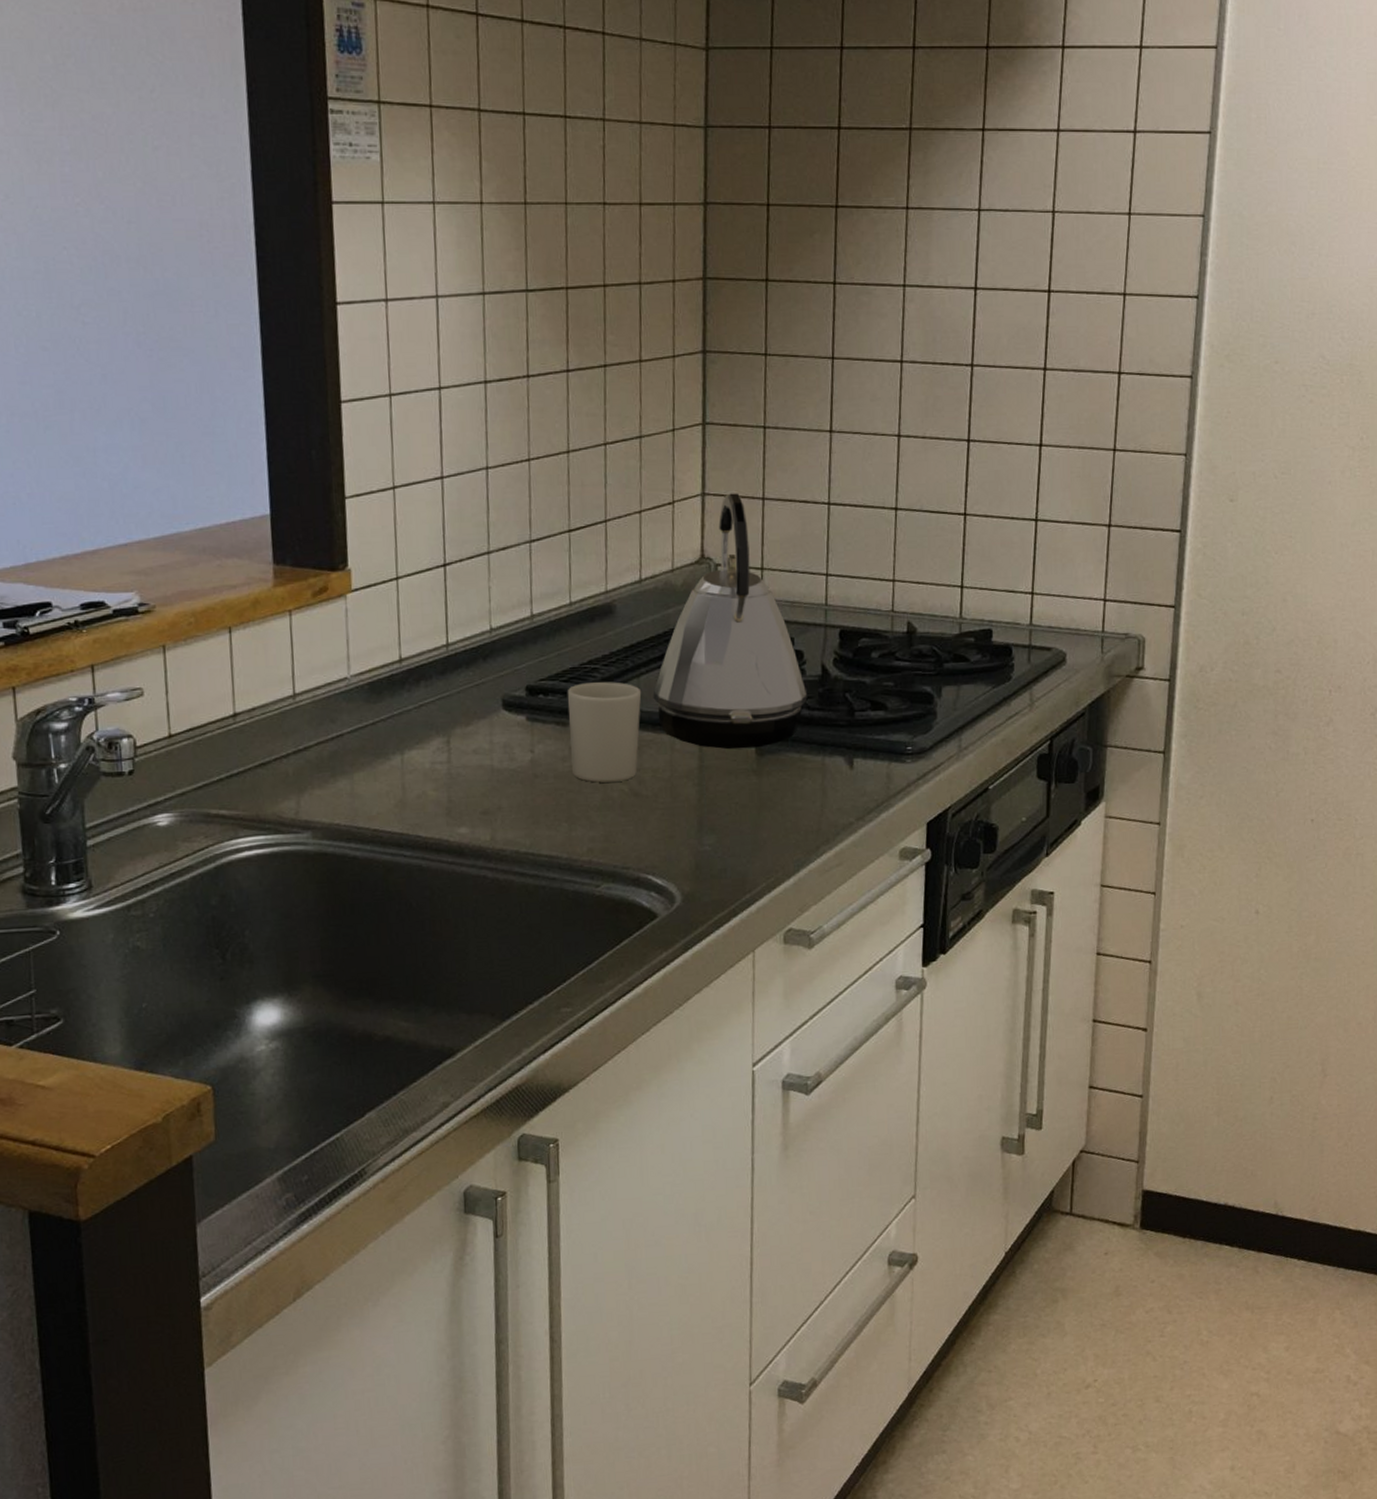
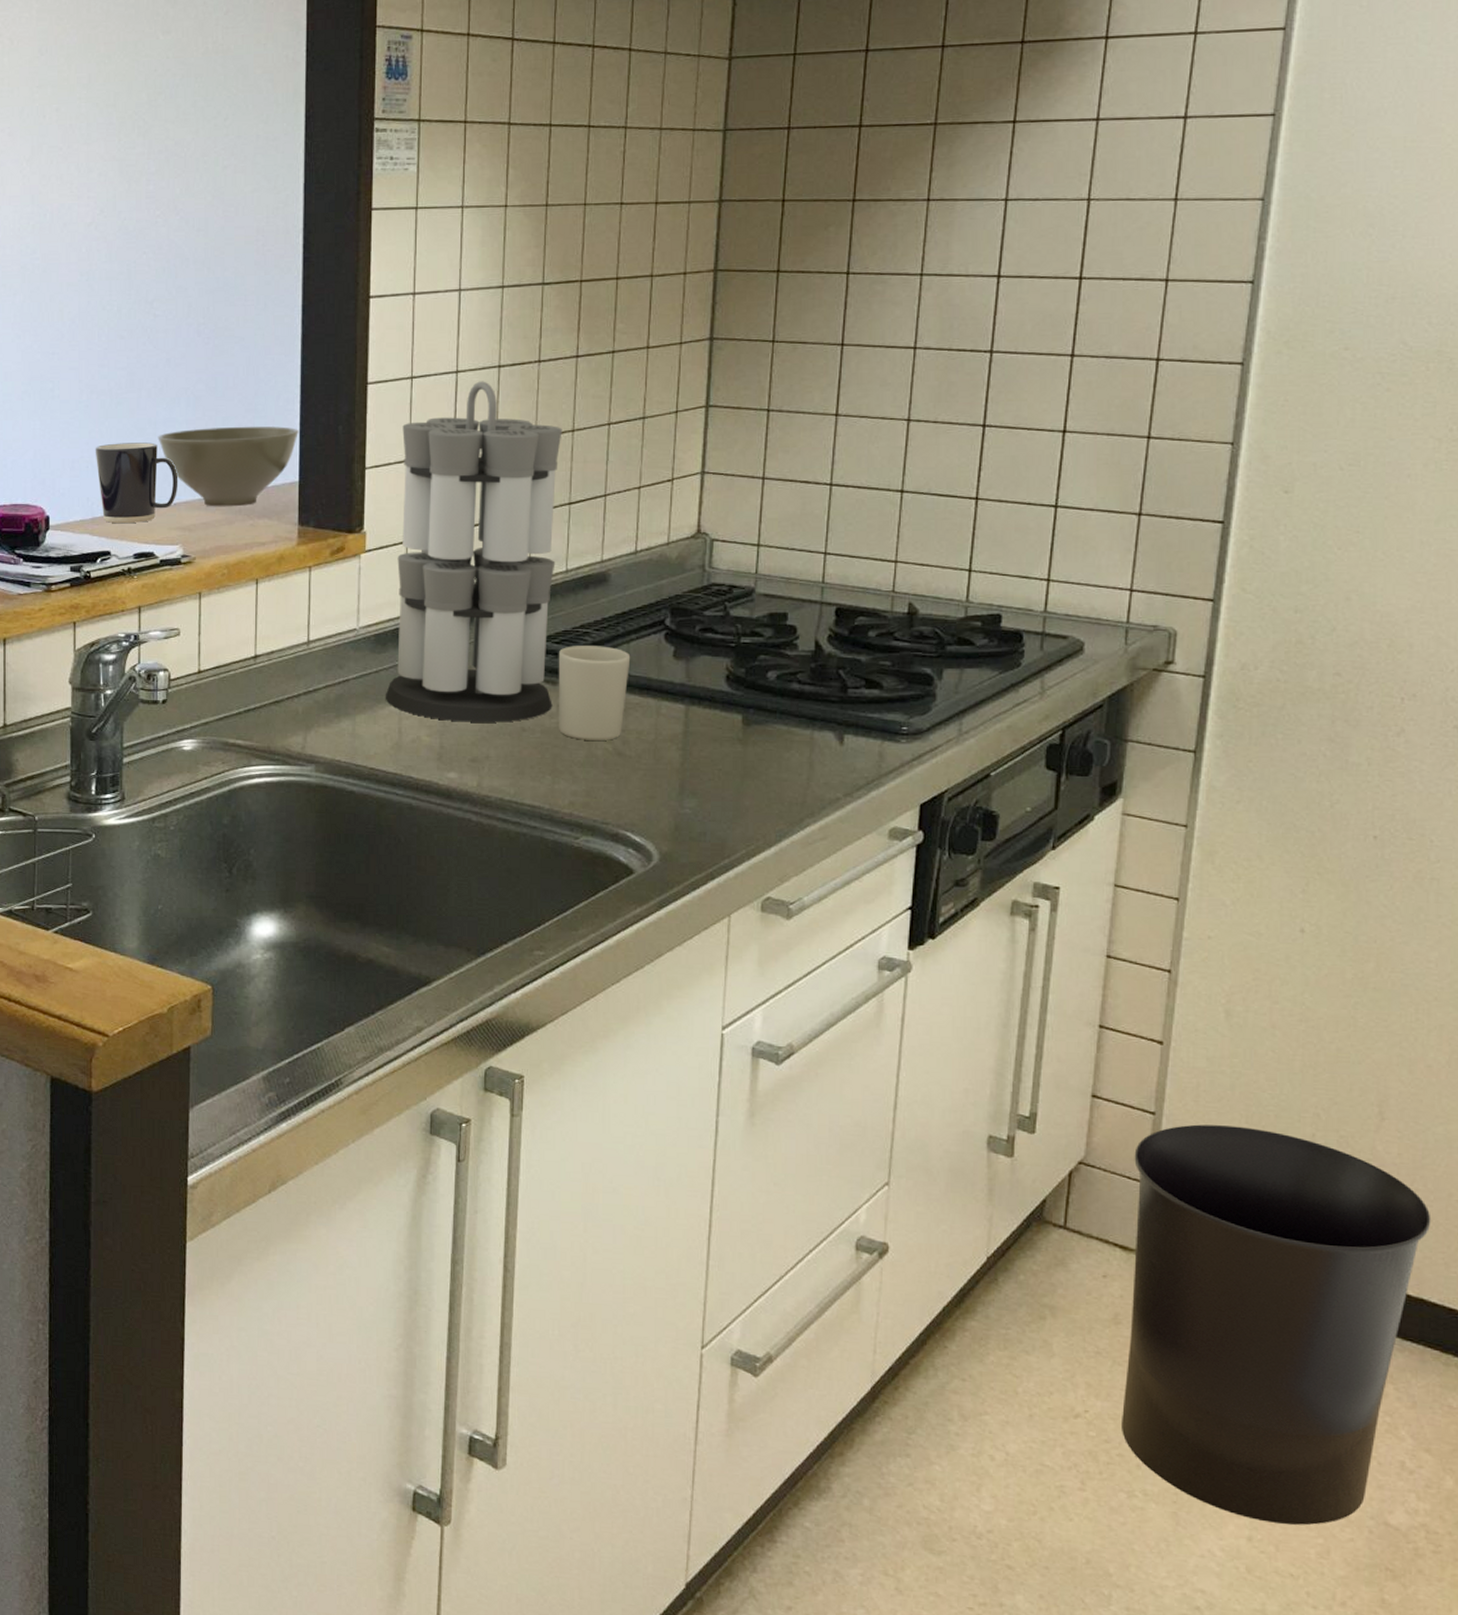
mug: none [21,473,128,569] -> present [95,442,179,523]
bowl: none [98,452,266,547] -> present [158,426,298,507]
spice rack: none [383,398,565,773] -> present [385,381,562,723]
kettle: present [652,493,808,750] -> none [641,472,799,718]
waste bin: none [1125,1098,1365,1451] -> present [1122,1124,1431,1525]

